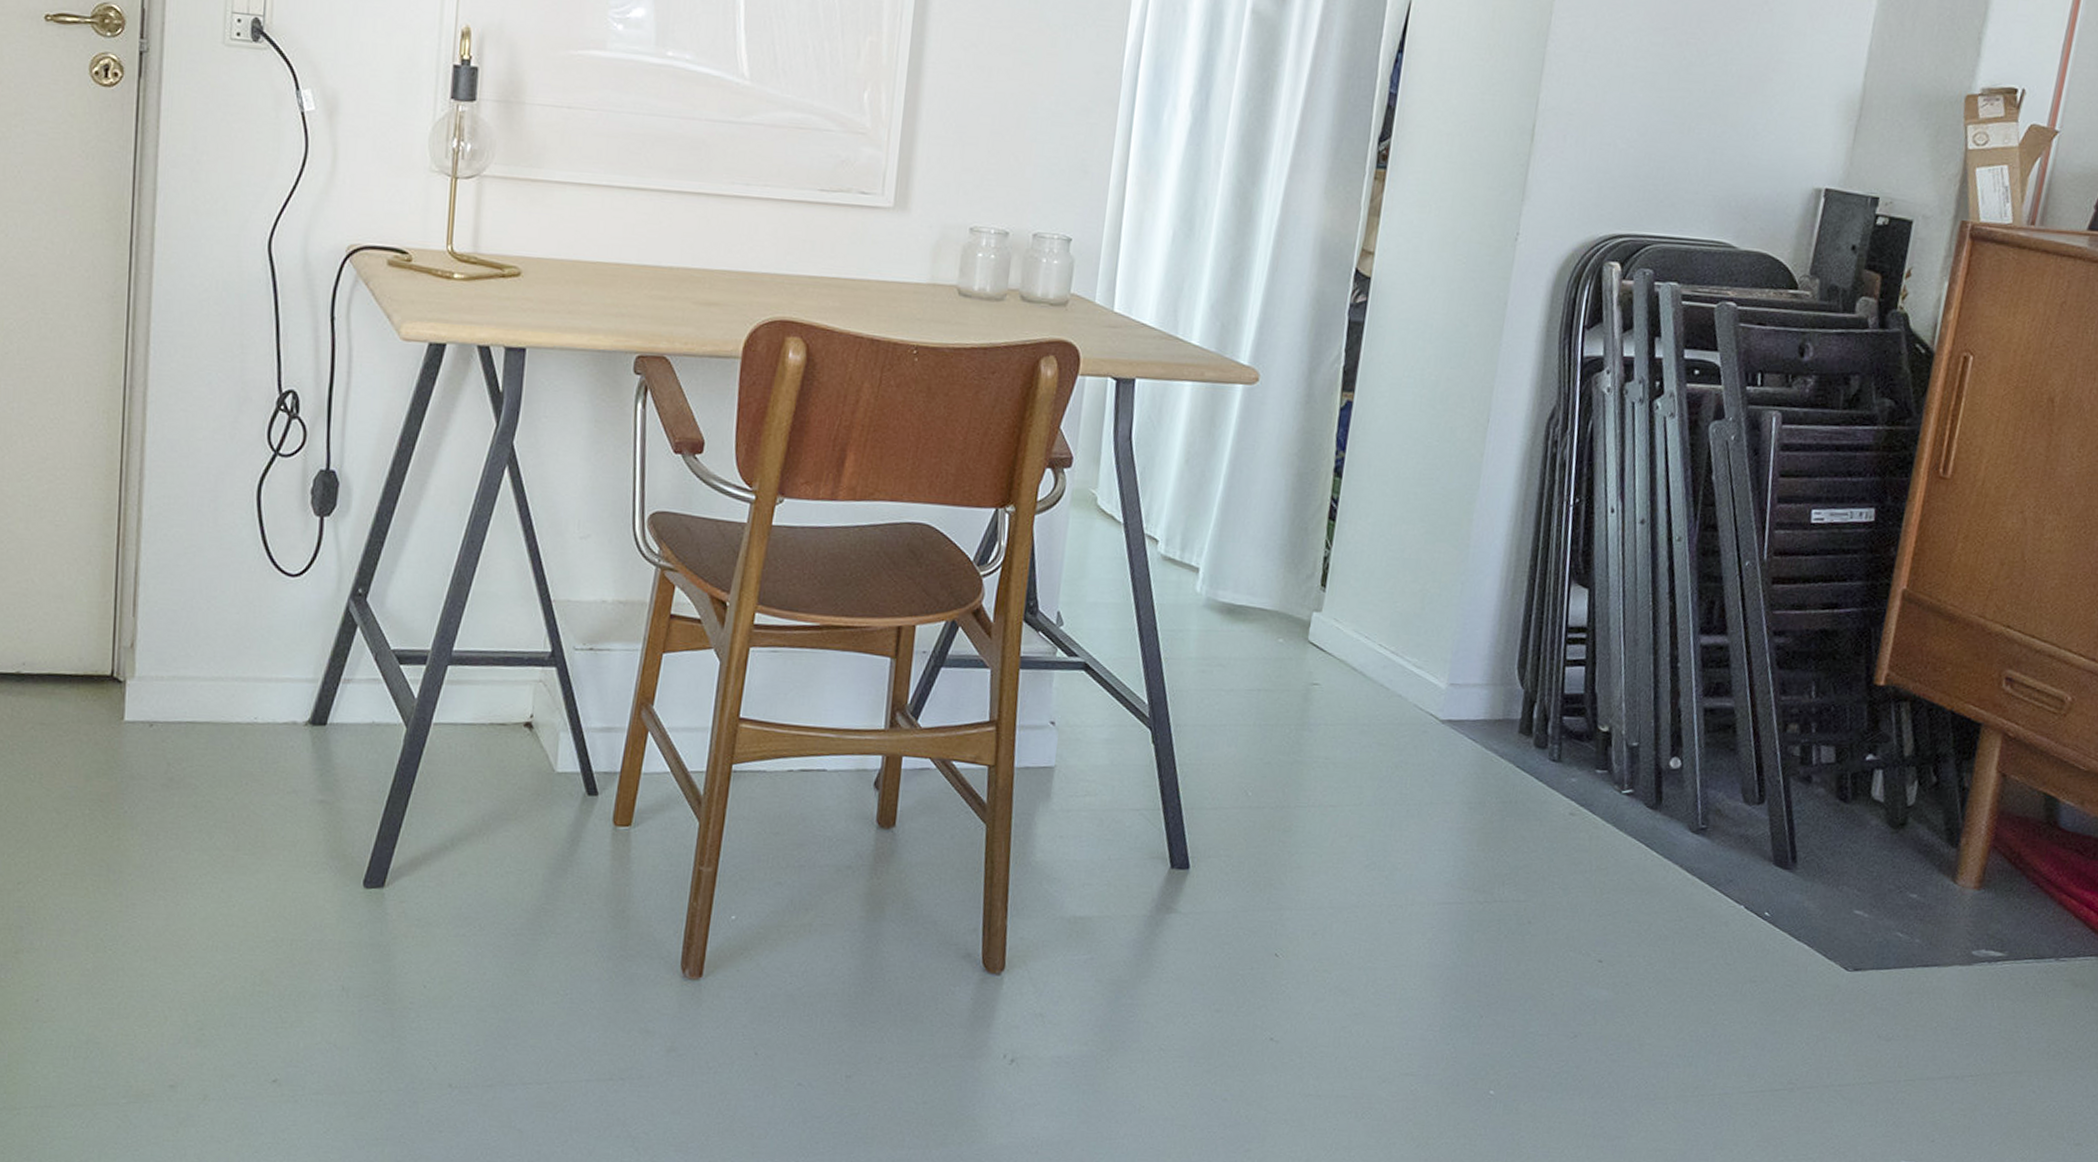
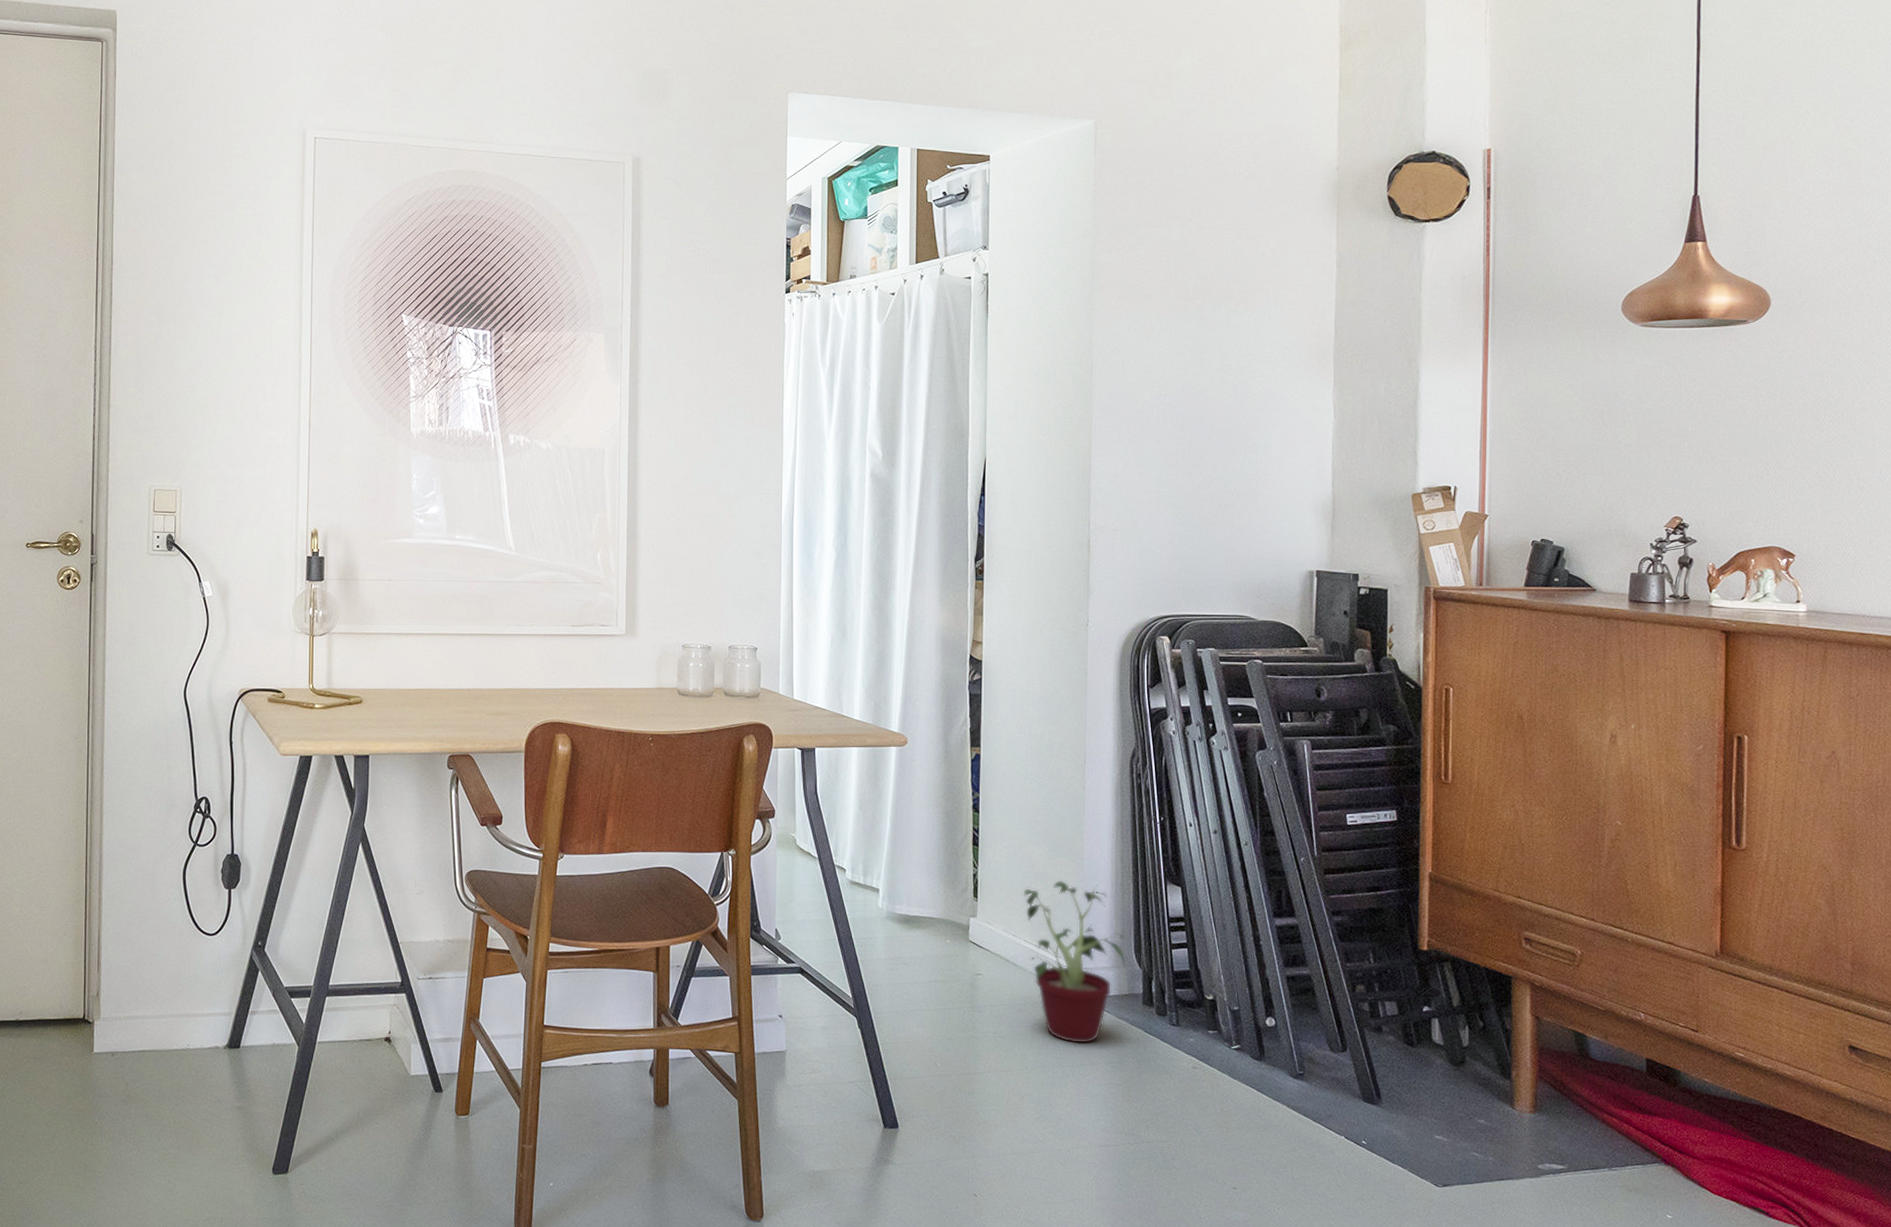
potted plant: none [1385,571,1510,779] -> present [1023,880,1126,1044]

